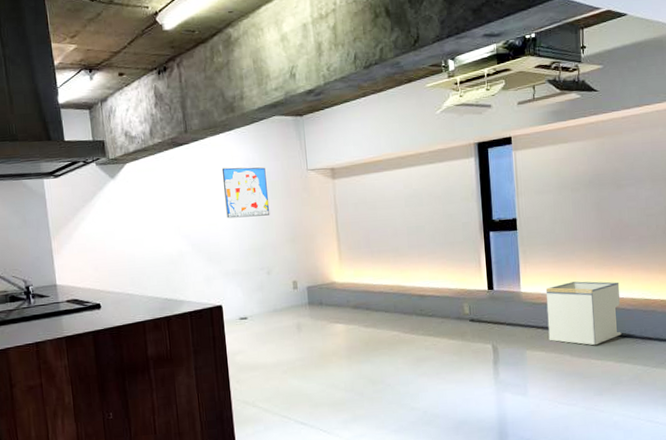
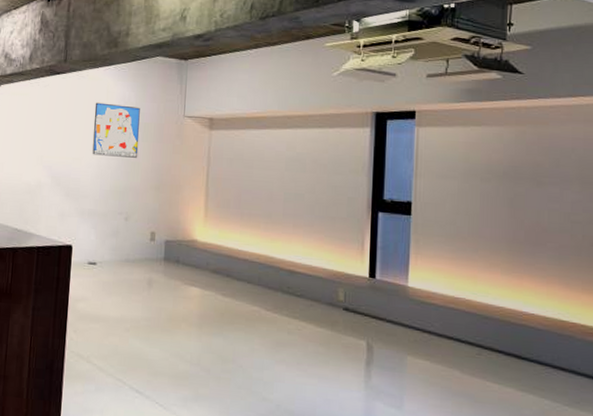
storage bin: present [545,281,622,346] -> none [436,284,530,365]

